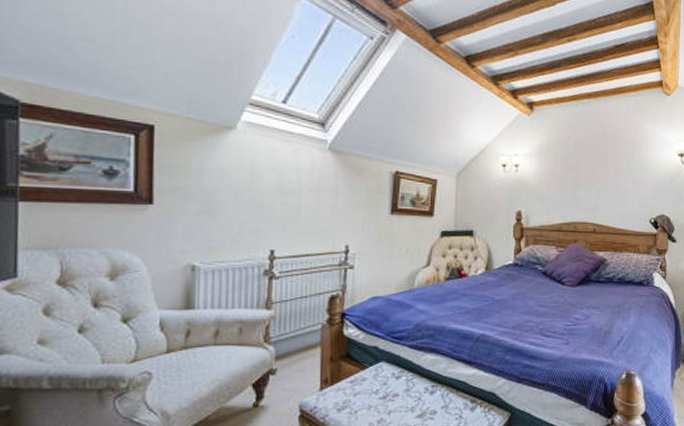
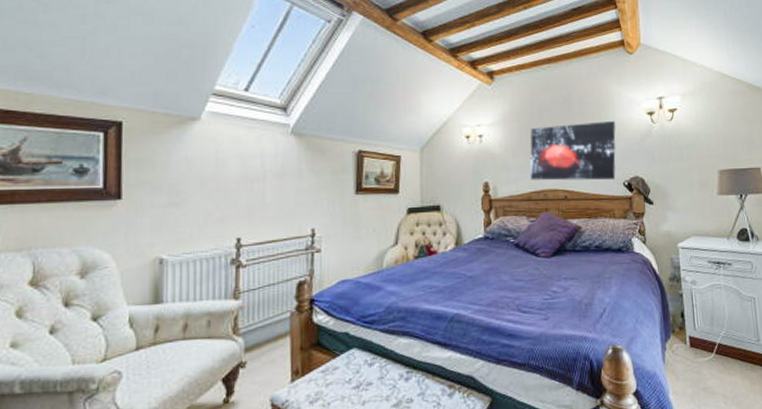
wall art: none [561,159,647,217] -> present [530,121,616,181]

